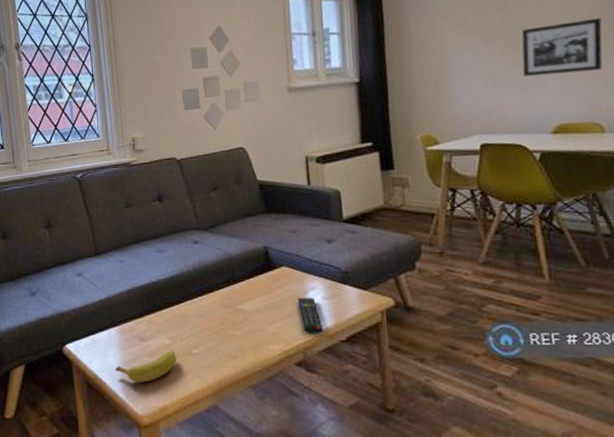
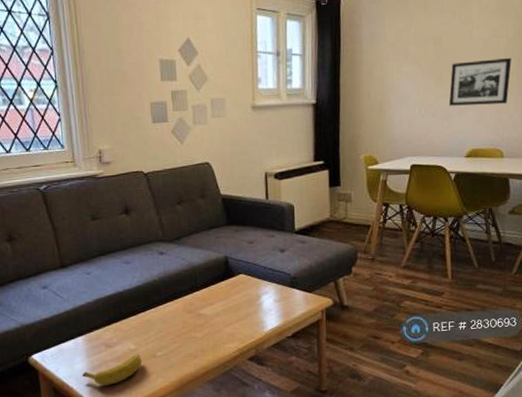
remote control: present [297,297,324,334] -> none [252,300,274,333]

